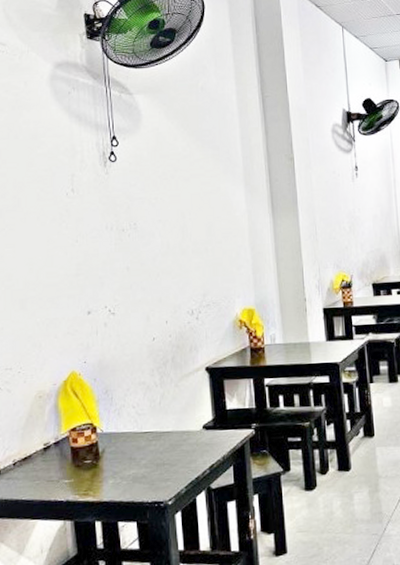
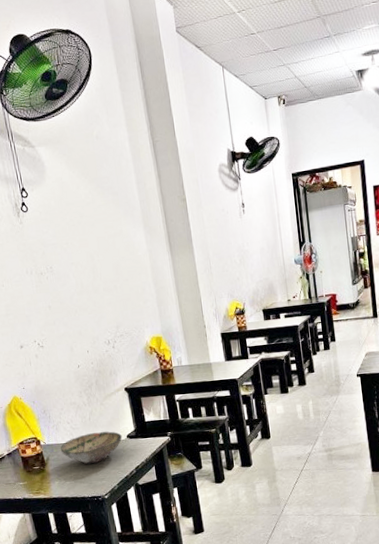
bowl: none [120,419,197,460] -> present [60,431,123,465]

